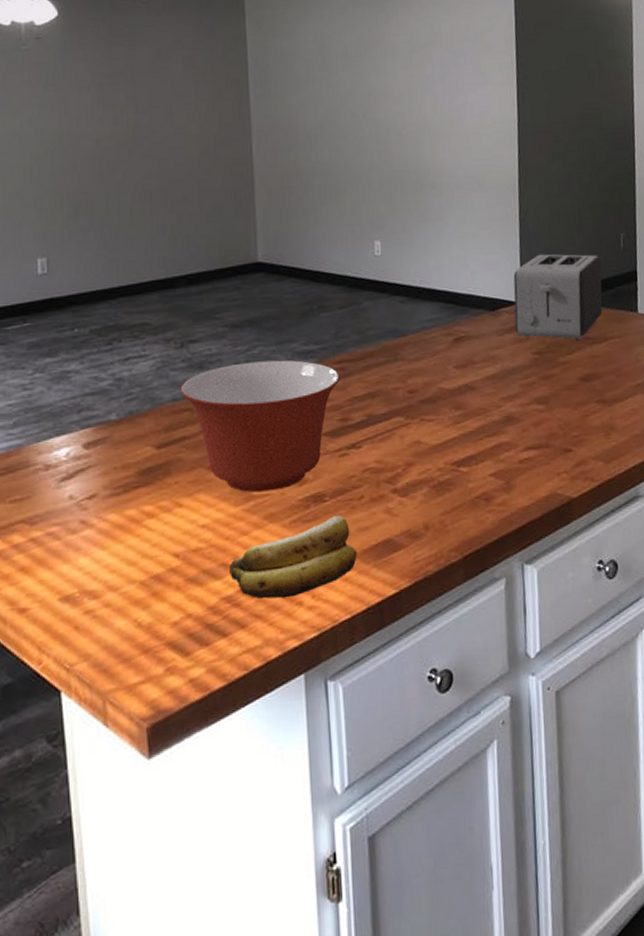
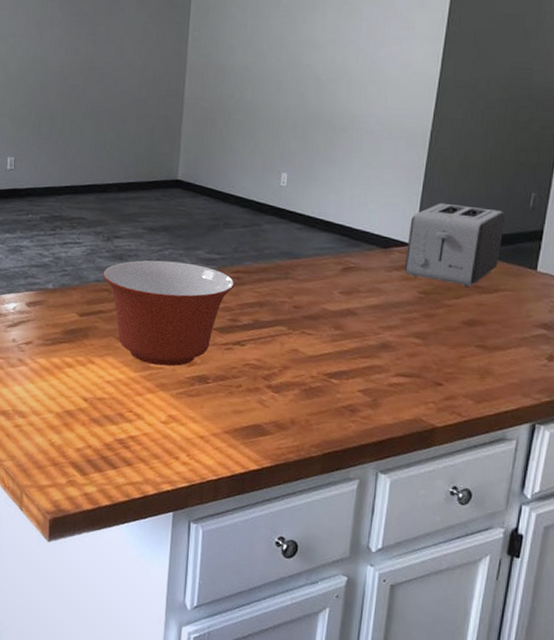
banana: present [229,515,357,599] -> none [124,396,229,452]

